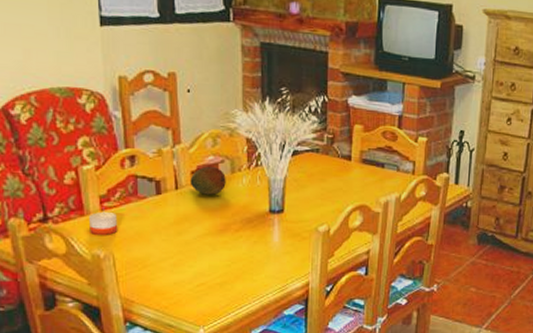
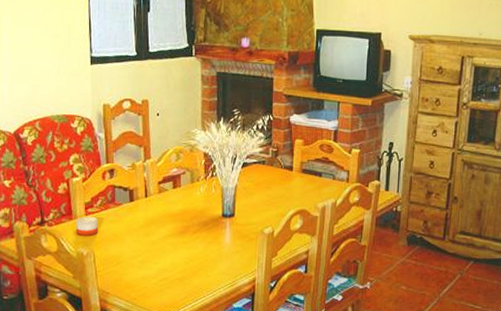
fruit: present [190,166,226,195] -> none [157,177,187,202]

